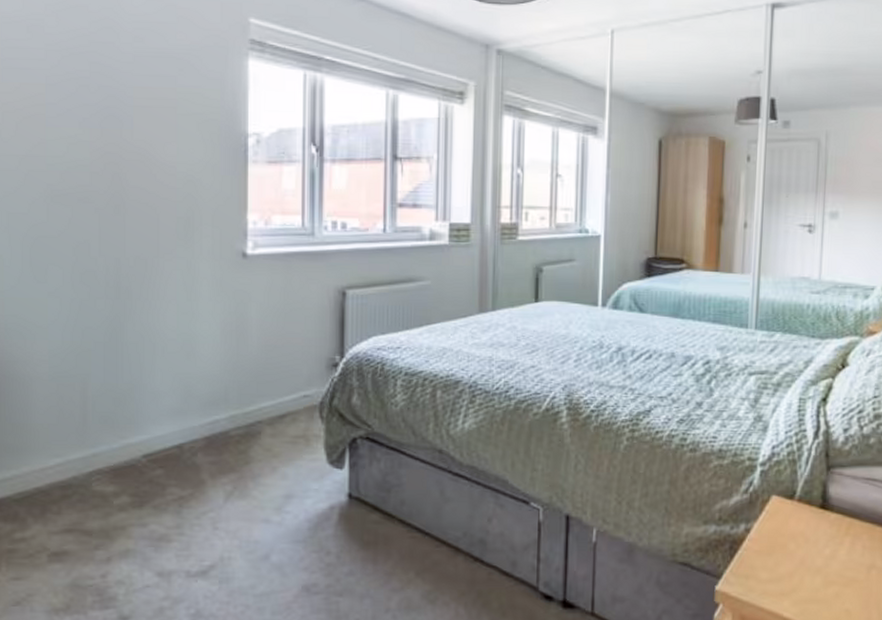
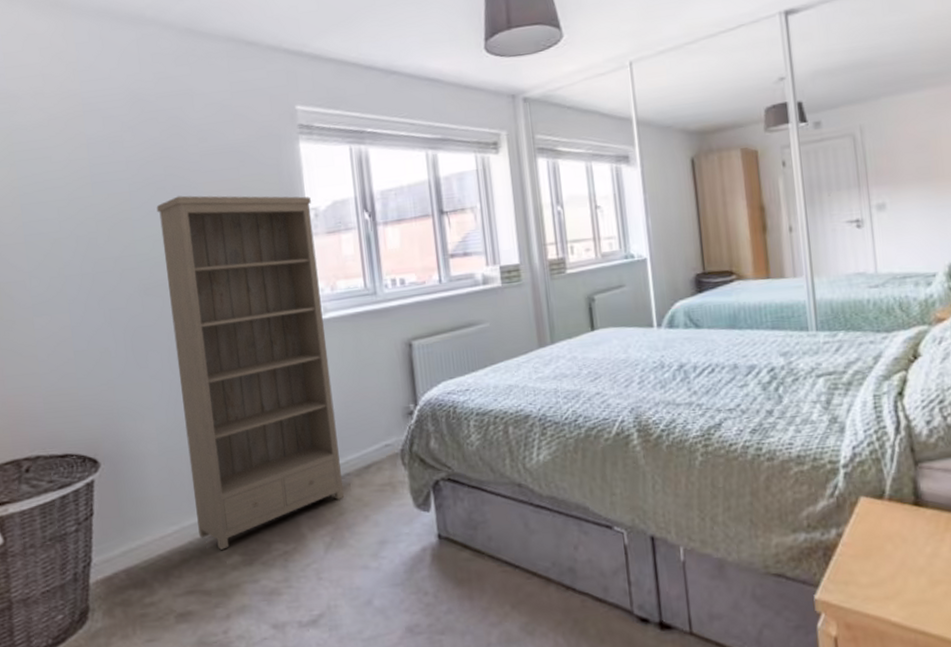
bookshelf: none [76,97,254,489] -> present [156,195,345,550]

